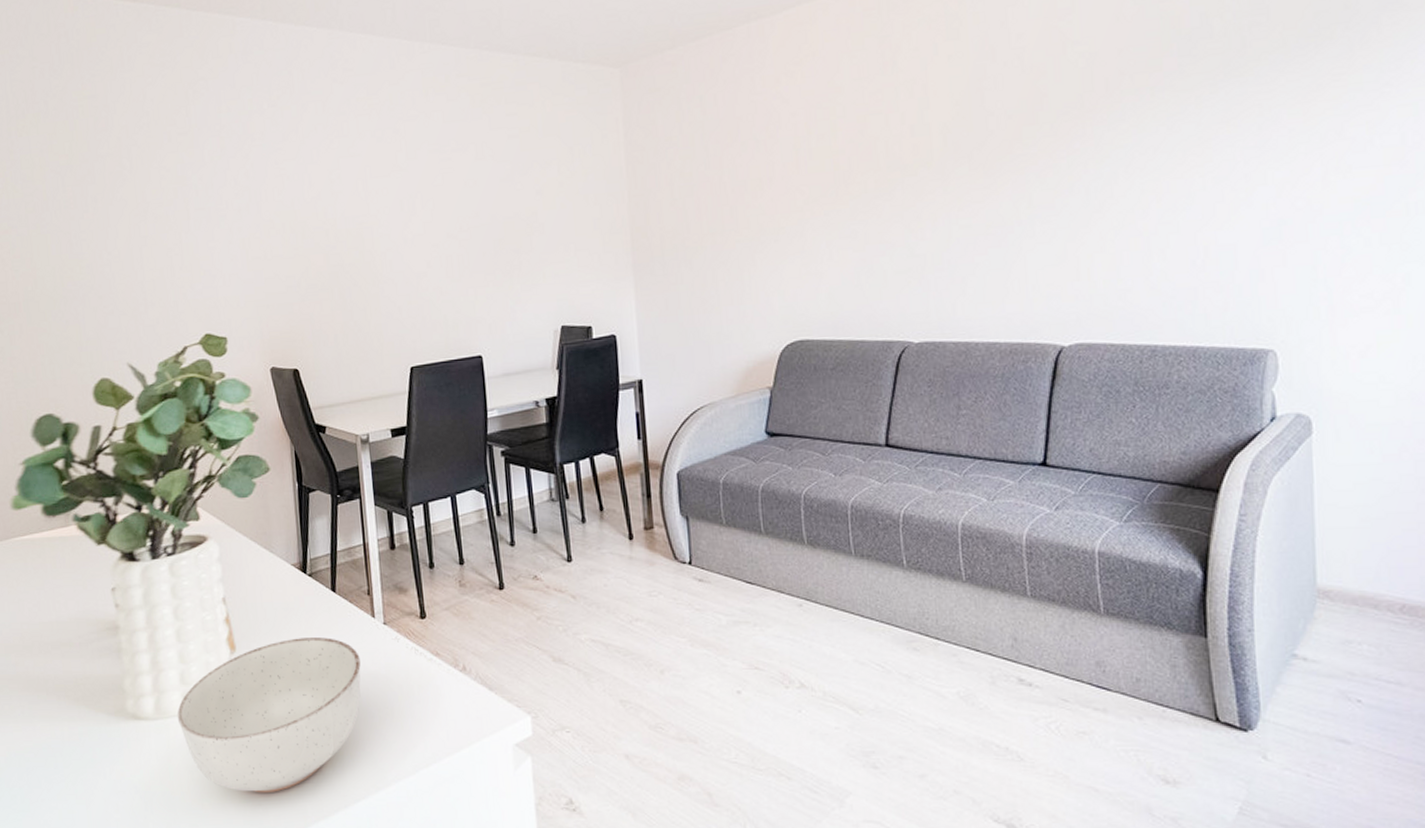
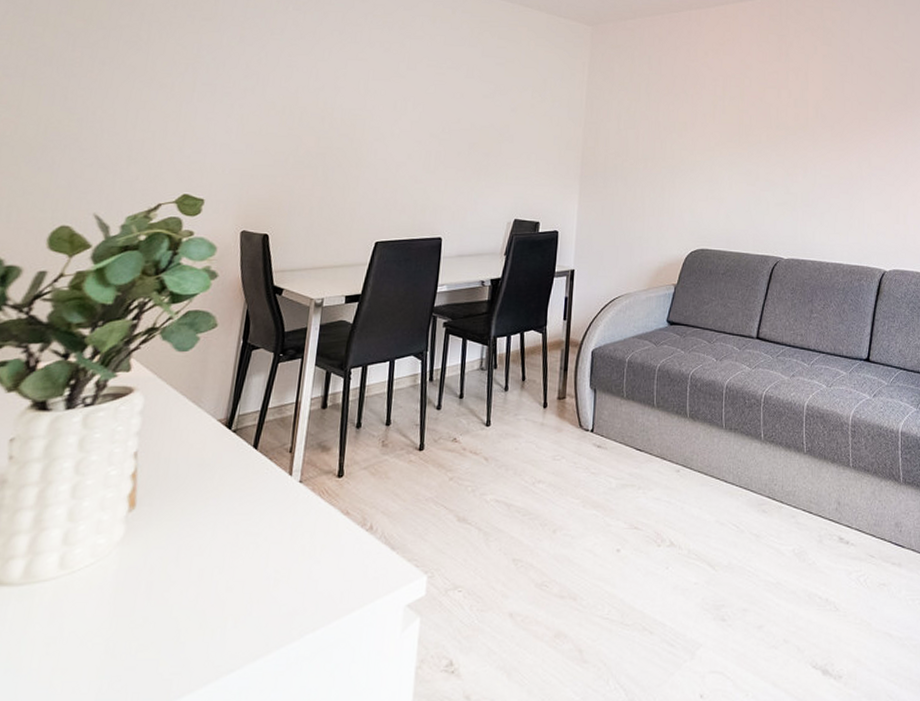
bowl: present [177,637,361,793] -> none [47,495,268,667]

